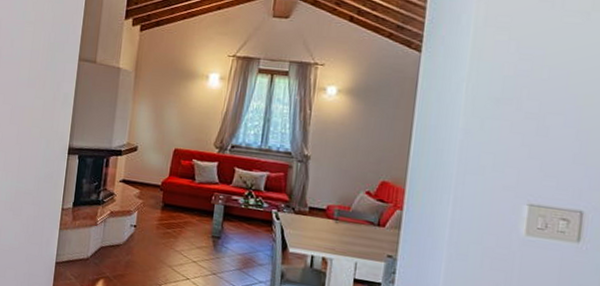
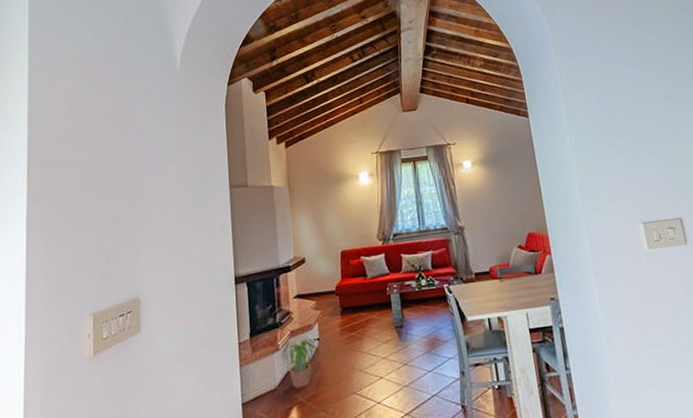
potted plant: none [94,220,132,266] -> present [278,338,317,389]

